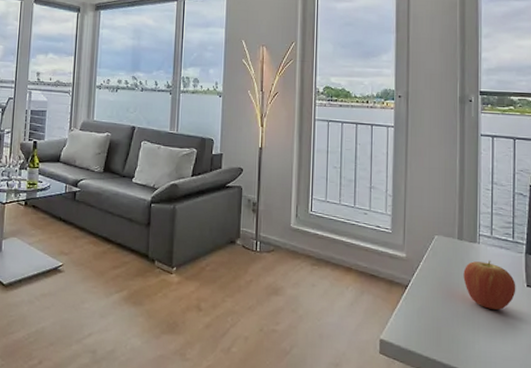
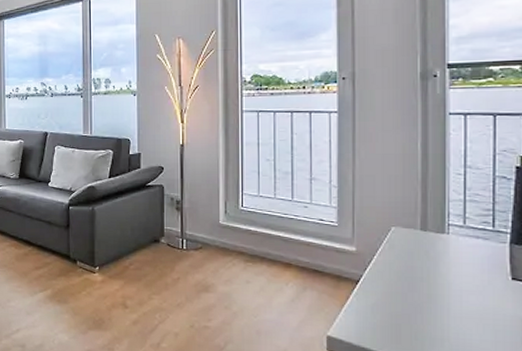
fruit: present [463,260,516,310] -> none [428,251,498,305]

